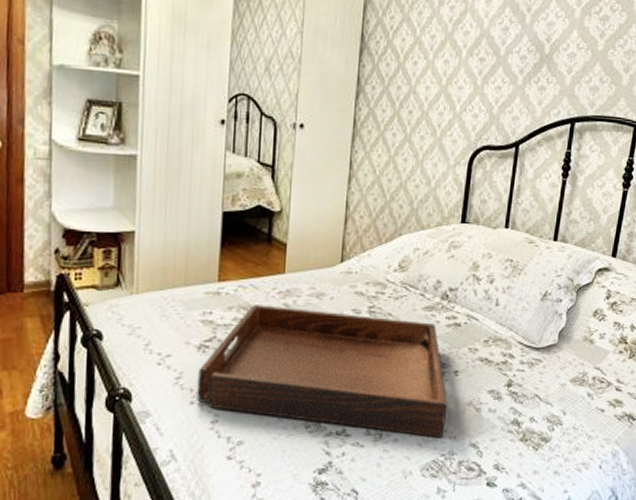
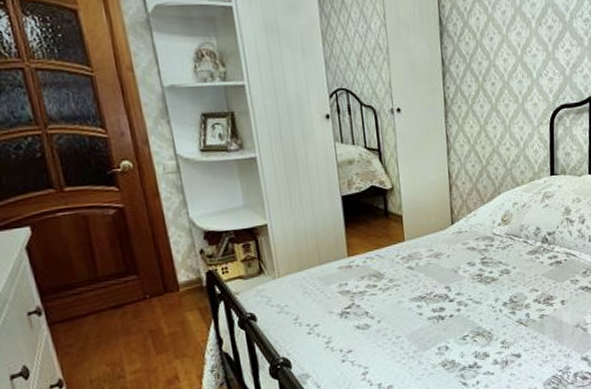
serving tray: present [196,305,448,438] -> none [344,264,559,363]

